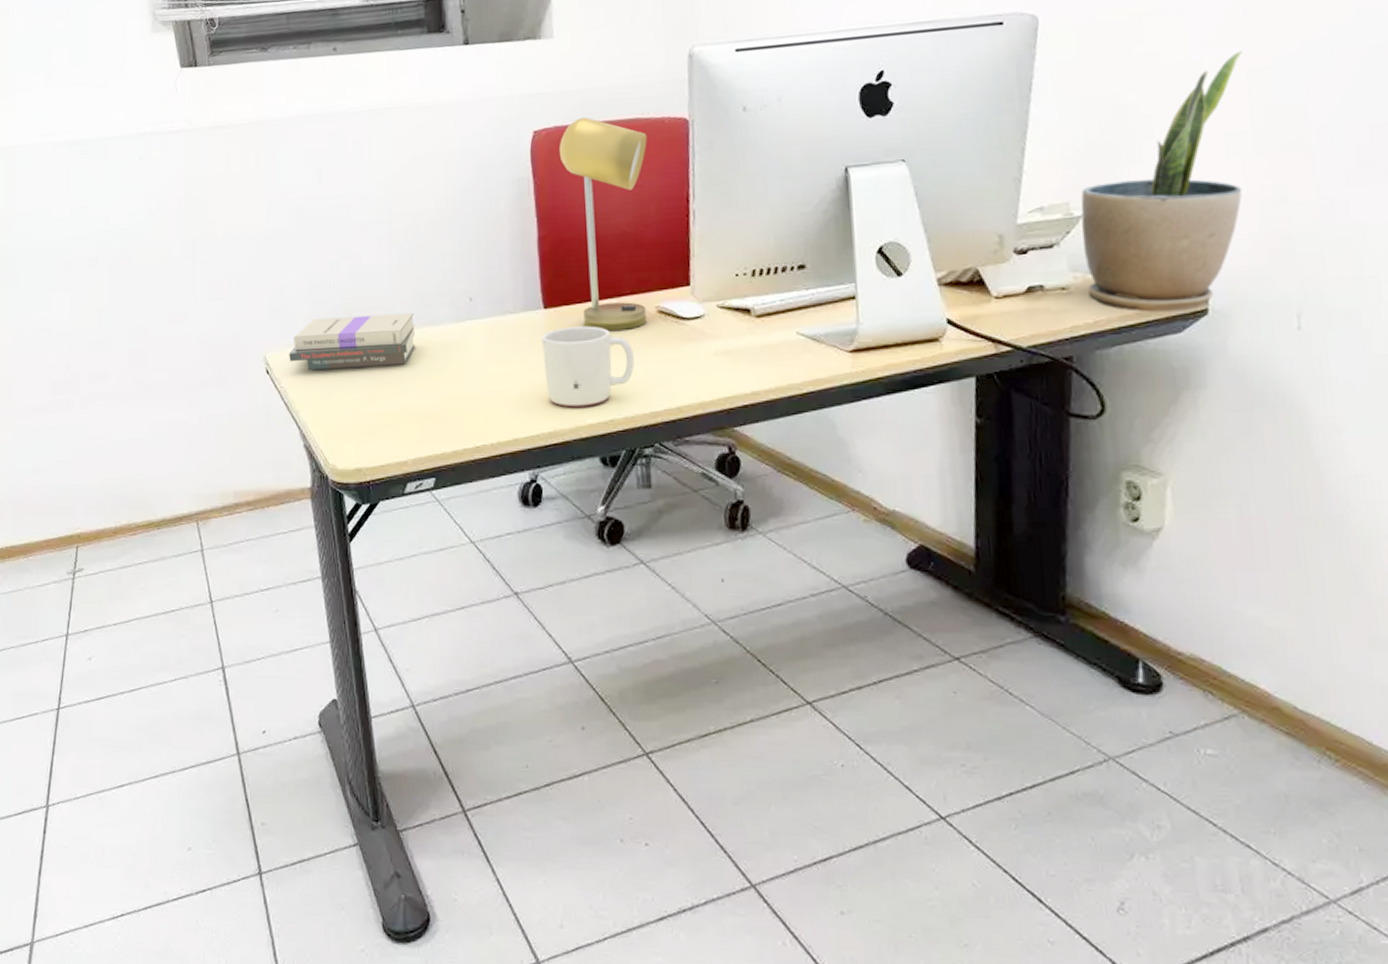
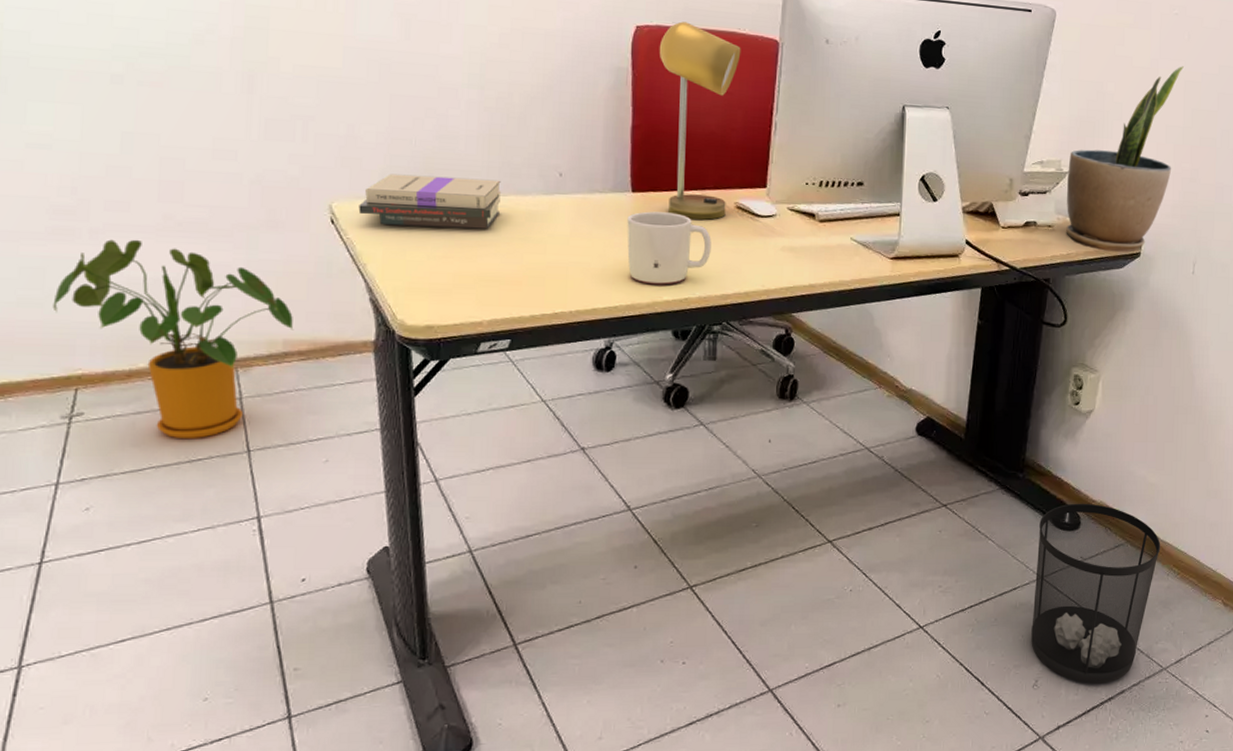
house plant: none [57,405,242,592] -> present [52,239,294,440]
waste bin: none [1098,656,1301,915] -> present [1031,503,1161,684]

